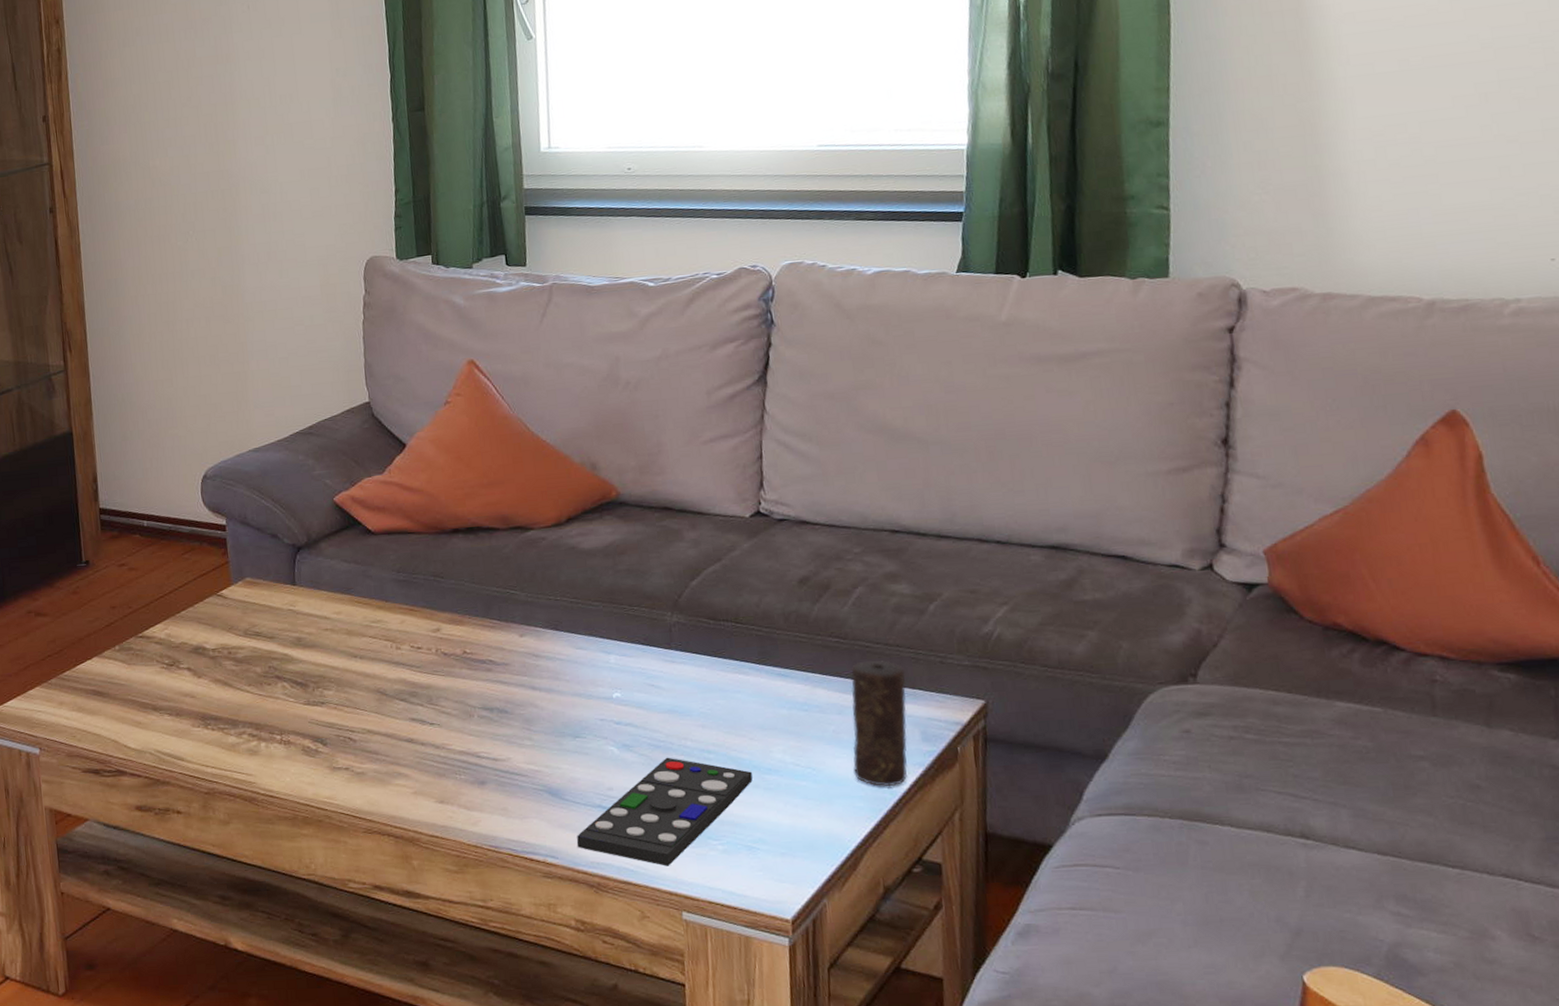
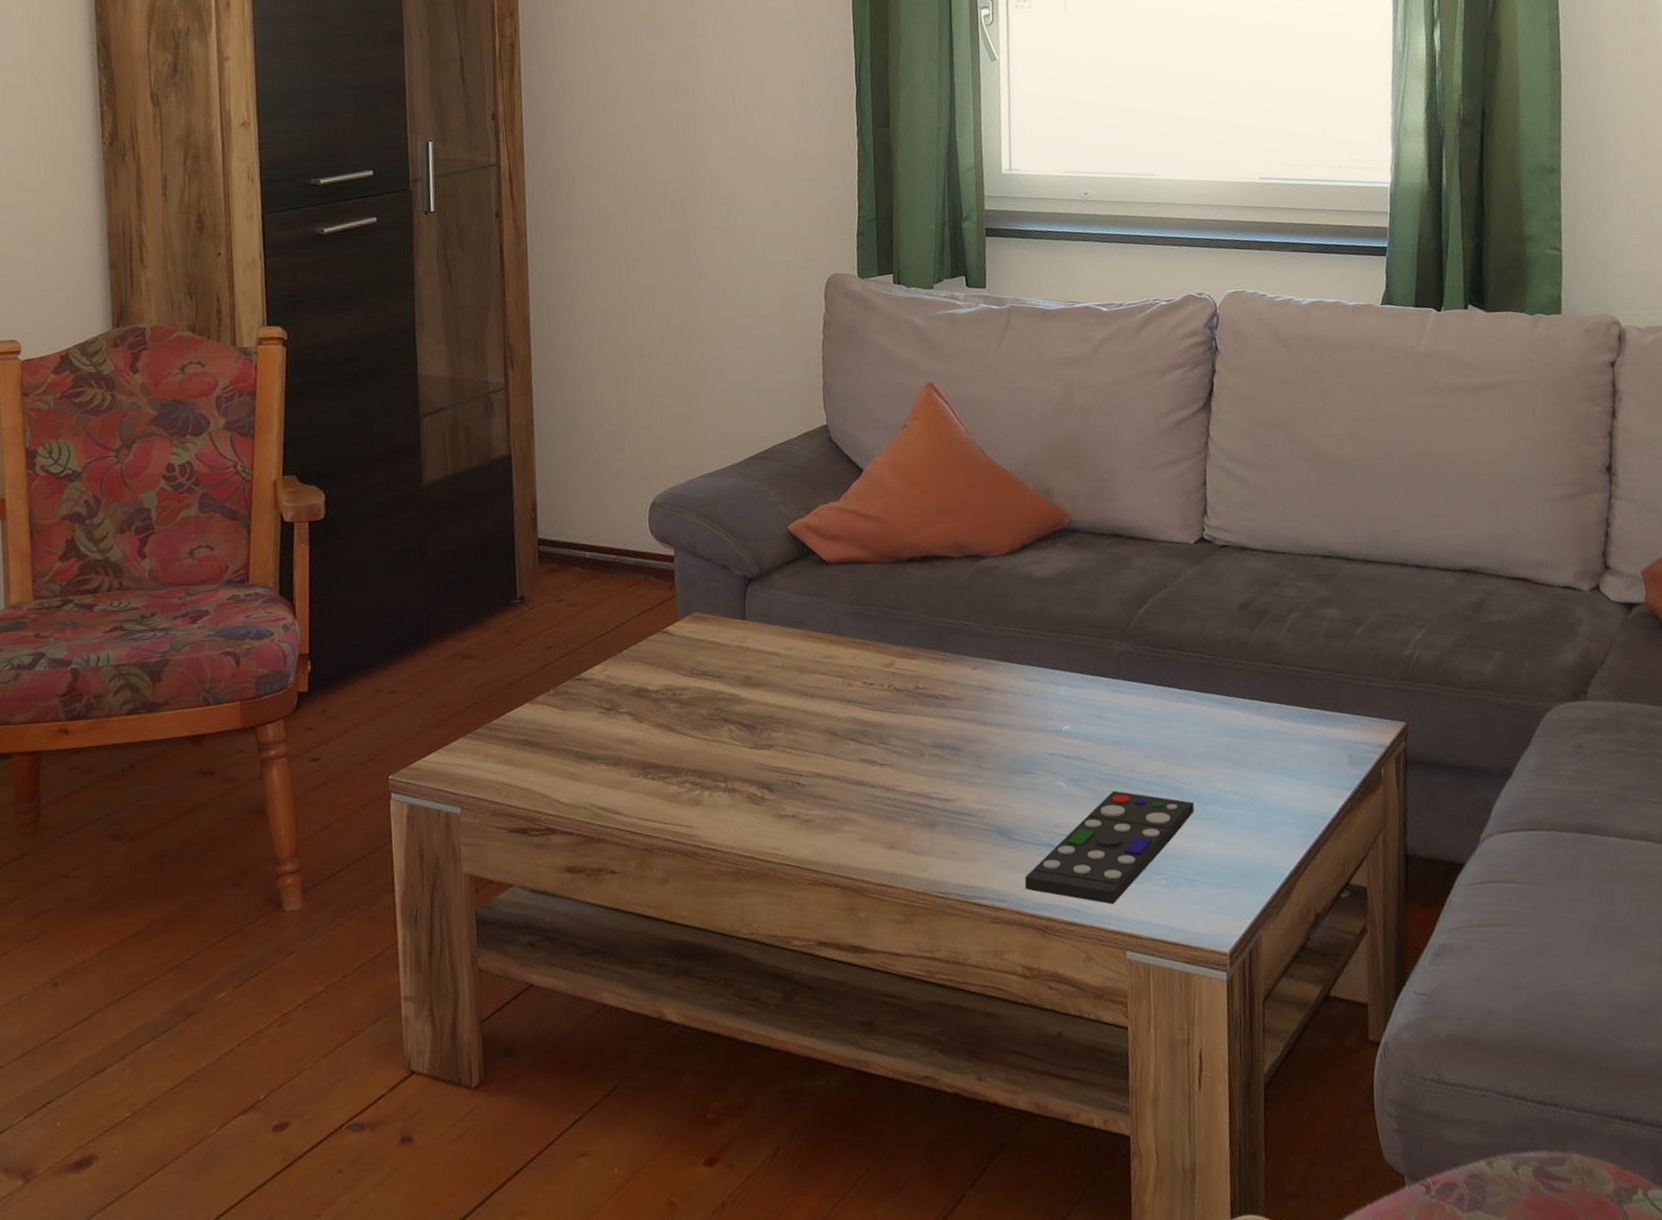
candle: present [851,660,907,787] -> none [1285,685,1336,812]

